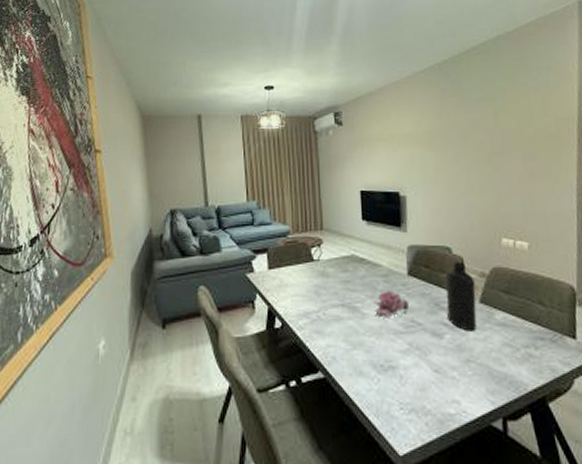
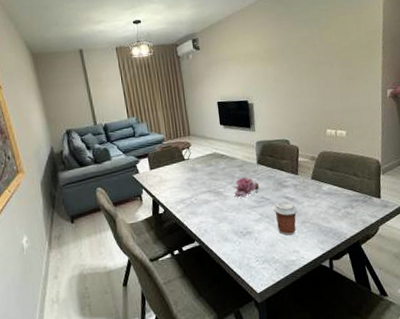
coffee cup: none [426,327,460,377] -> present [273,200,298,236]
bottle: present [445,262,477,332] -> none [285,150,310,201]

